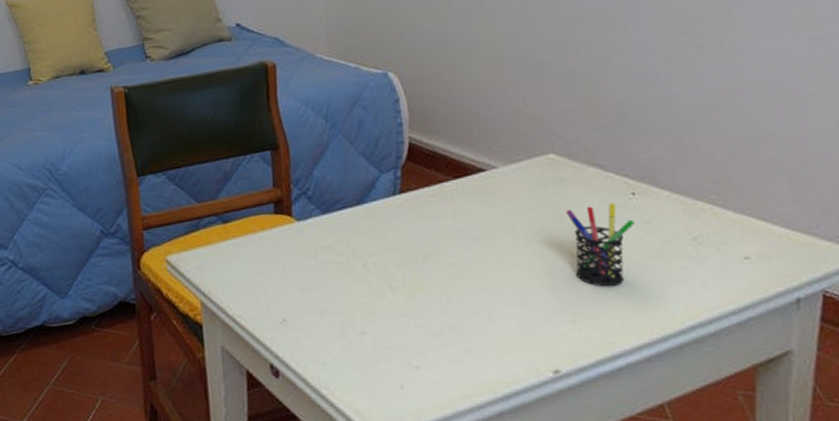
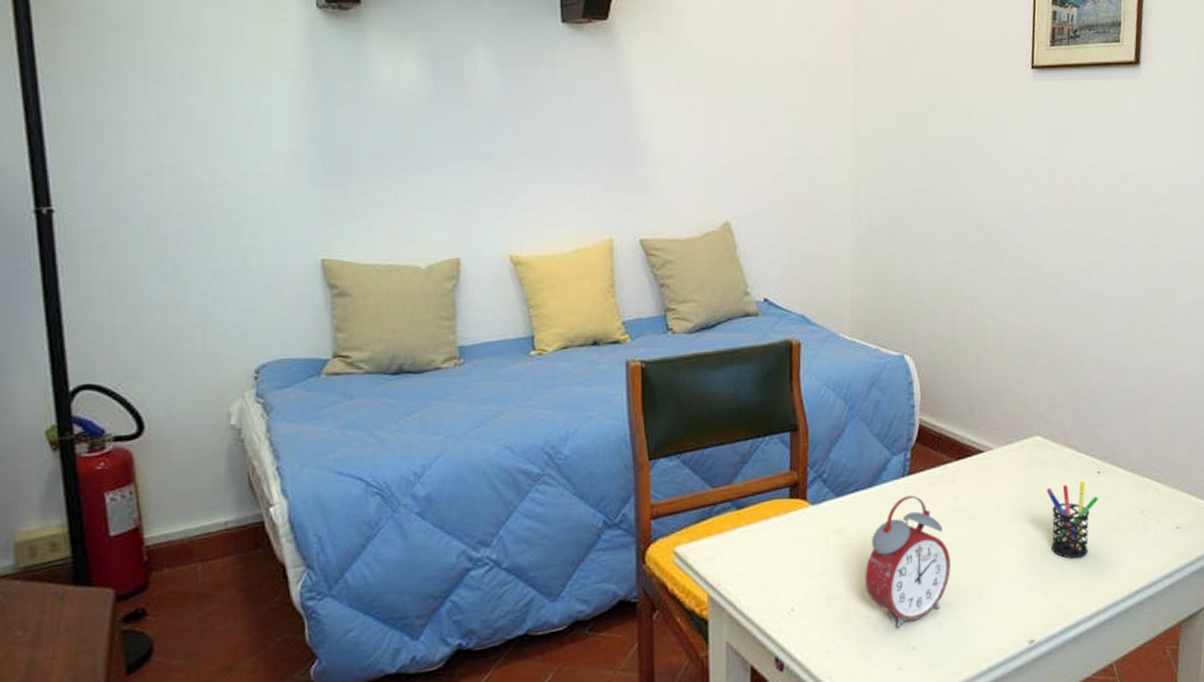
alarm clock: none [358,214,455,347] -> present [865,495,951,629]

